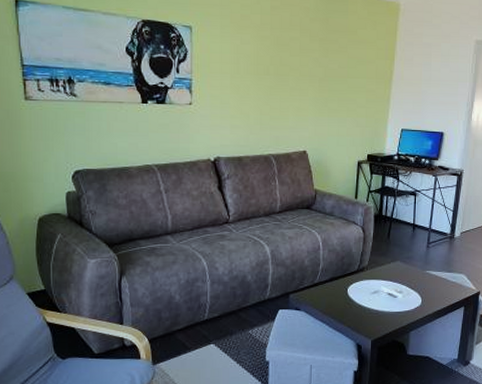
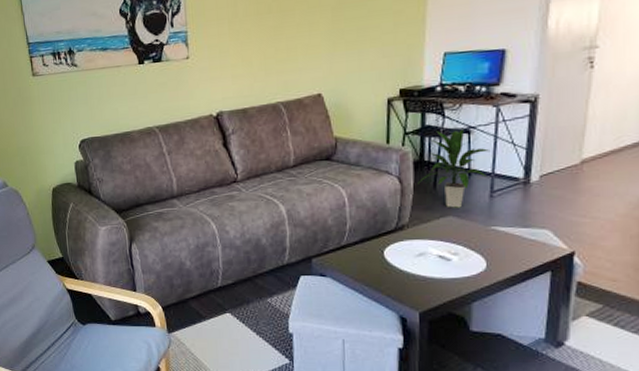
indoor plant: none [376,192,429,255] -> present [418,129,491,208]

